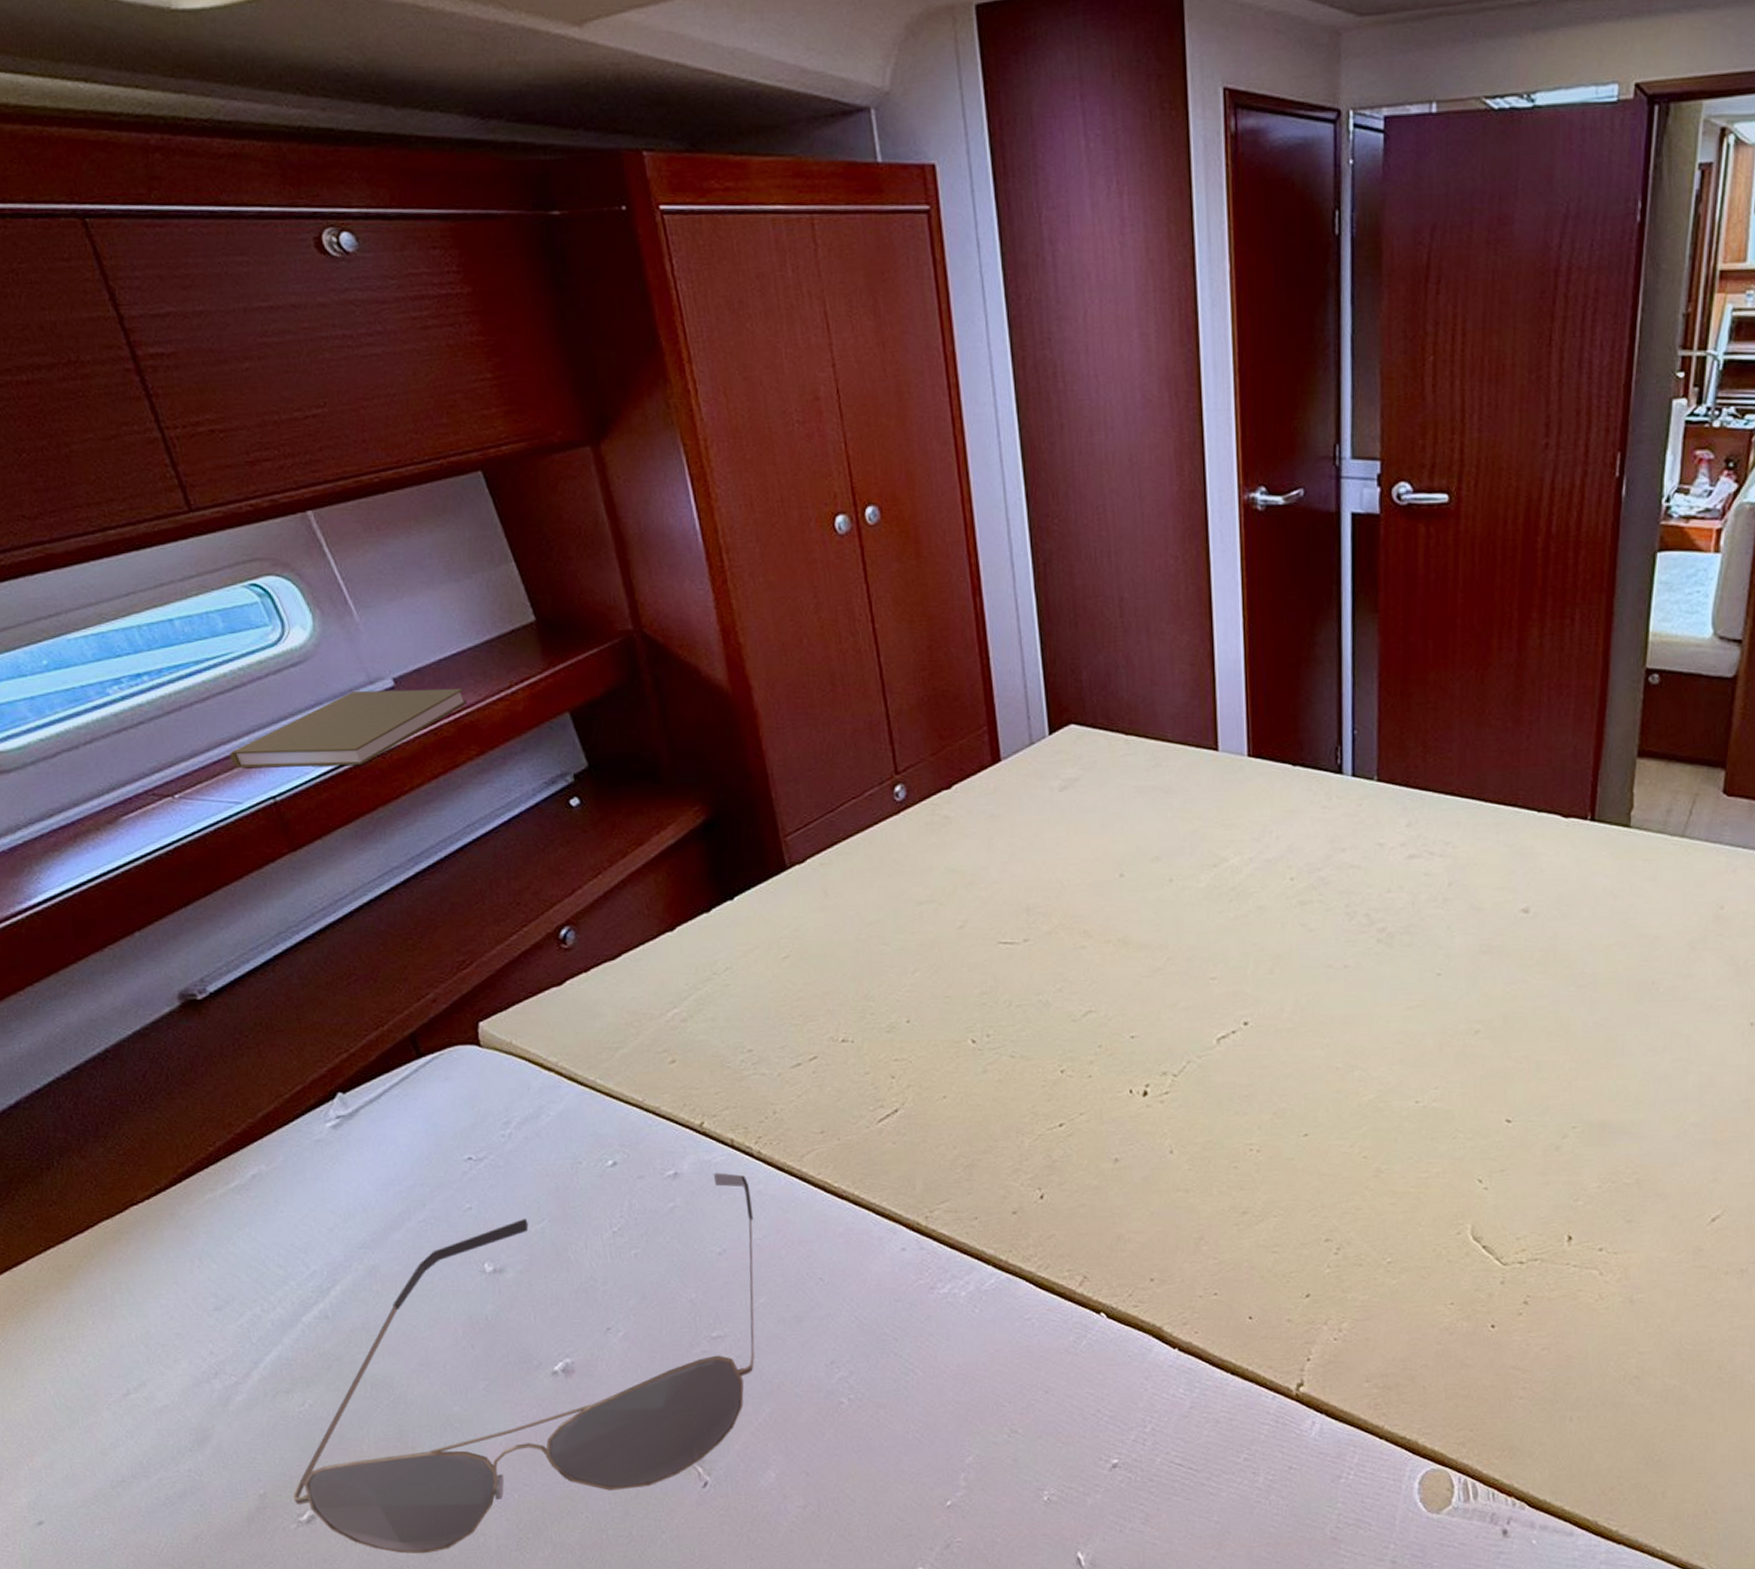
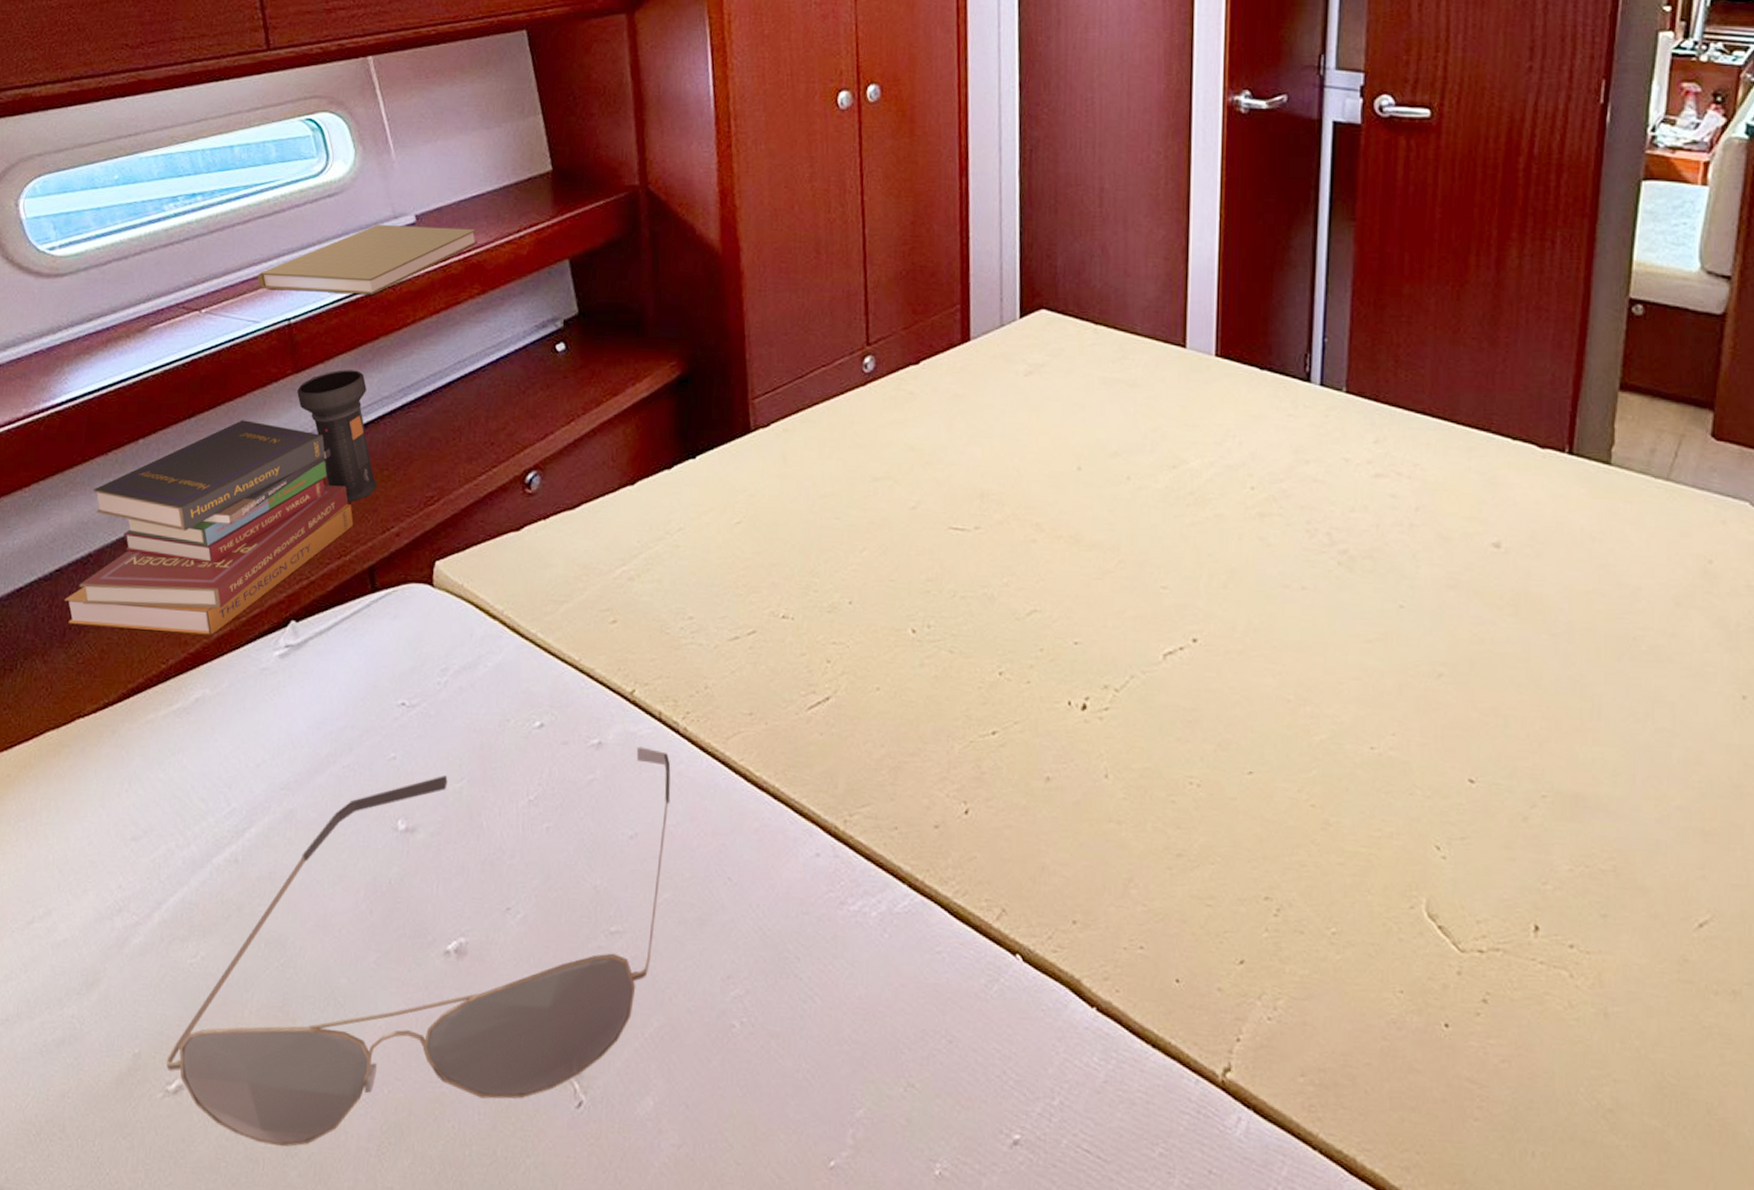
books: none [89,903,386,1119] -> present [64,420,354,635]
flashlight: none [298,843,404,975] -> present [297,369,377,503]

